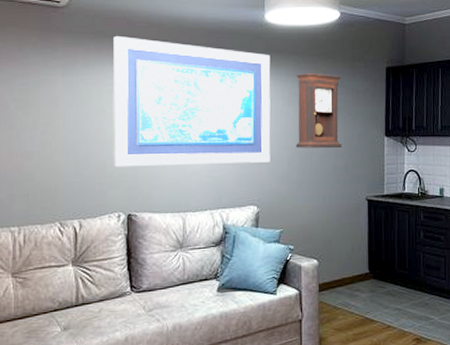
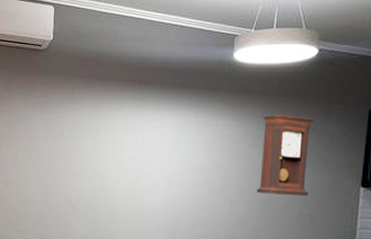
wall art: present [113,36,271,167] -> none [78,77,237,206]

